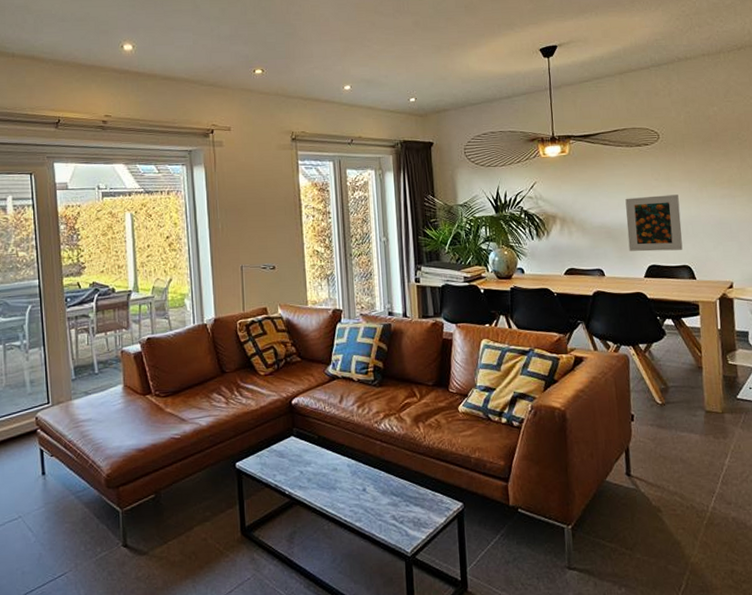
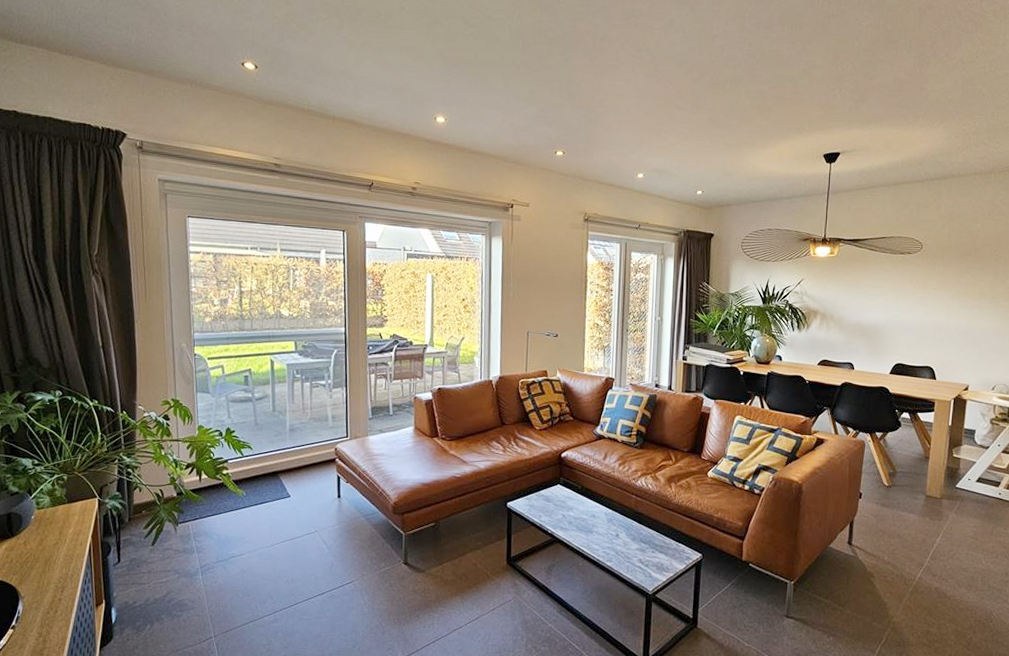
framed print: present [625,194,683,252] -> none [879,301,932,352]

